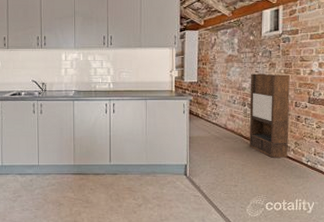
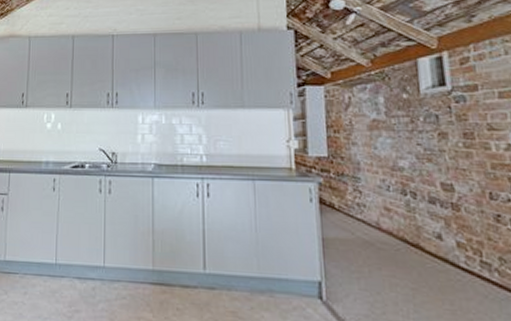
shelving unit: present [250,73,290,158] -> none [410,147,490,282]

